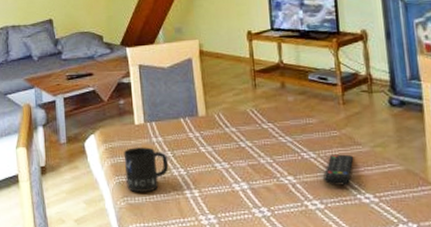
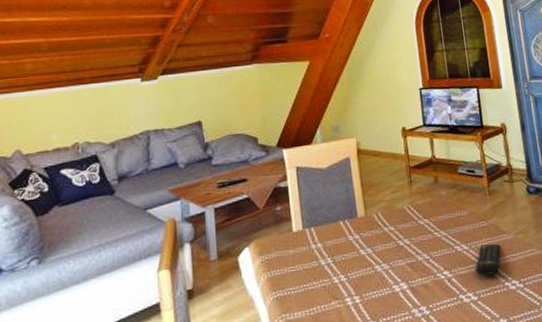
mug: present [123,147,169,192] -> none [281,255,329,307]

